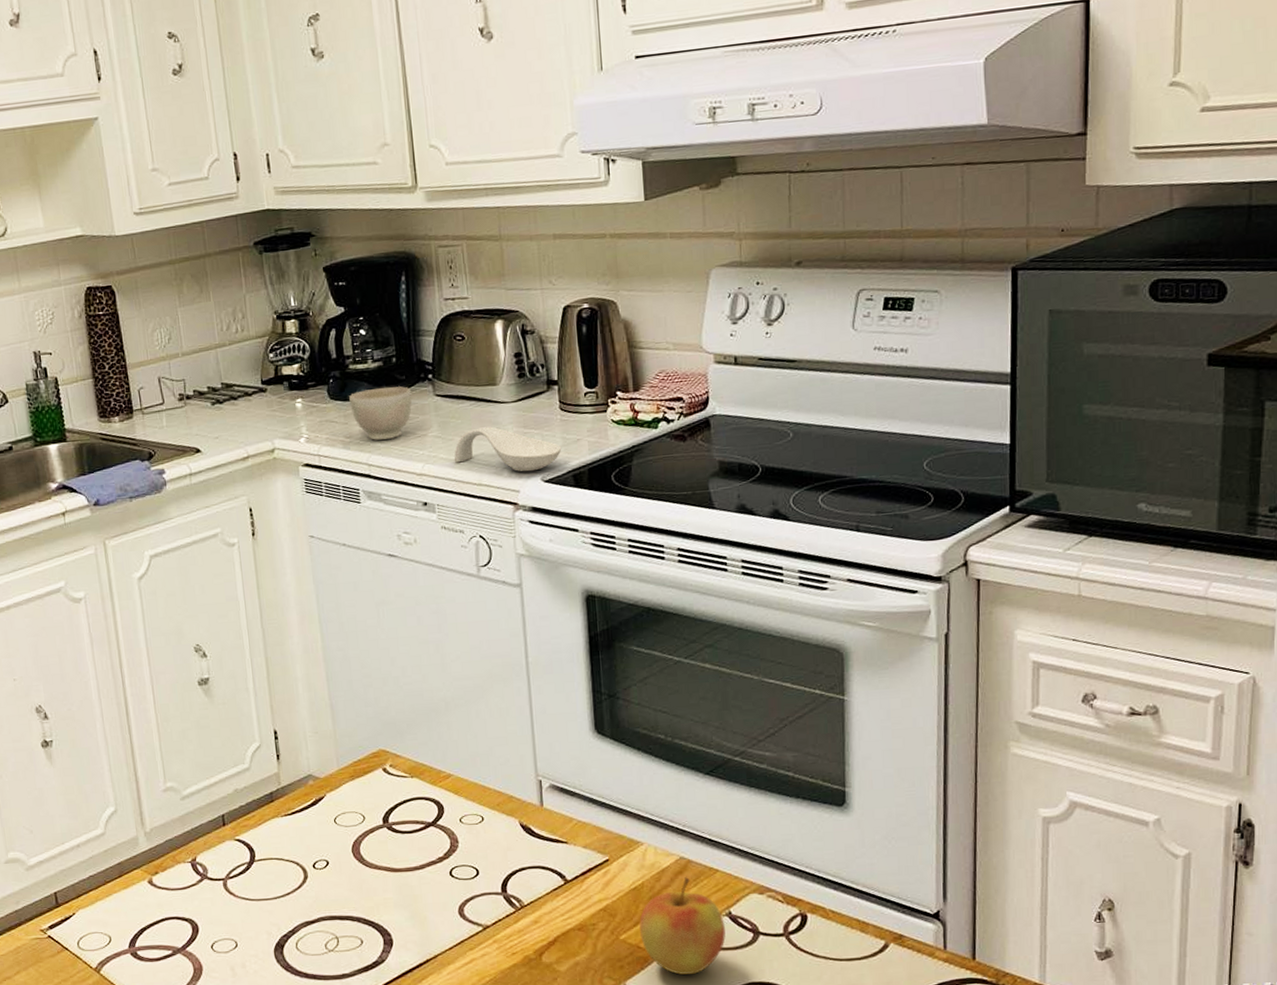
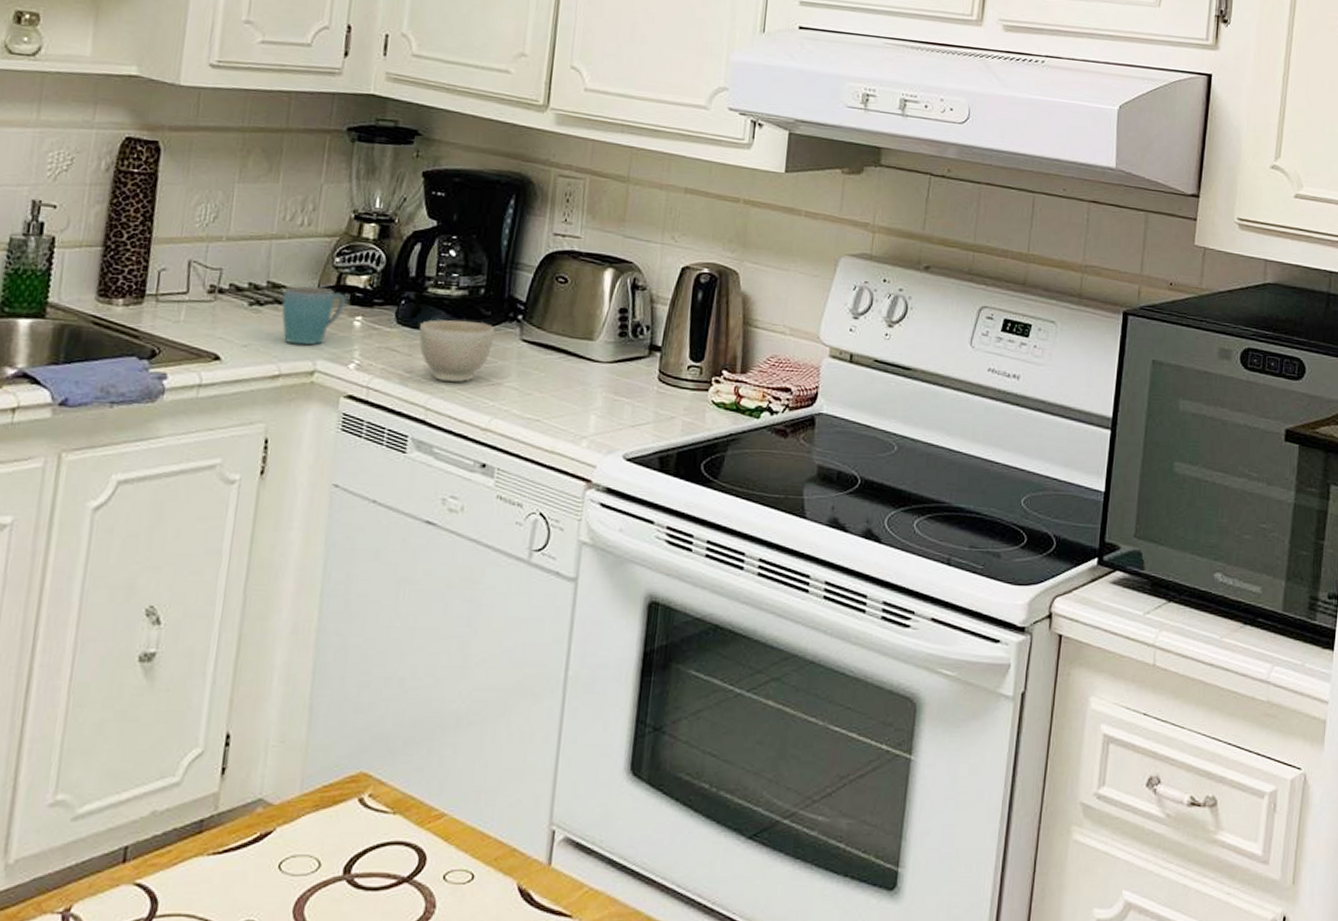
mug: none [235,380,286,430] -> present [281,285,345,345]
spoon rest: present [453,426,562,472] -> none [527,385,652,446]

